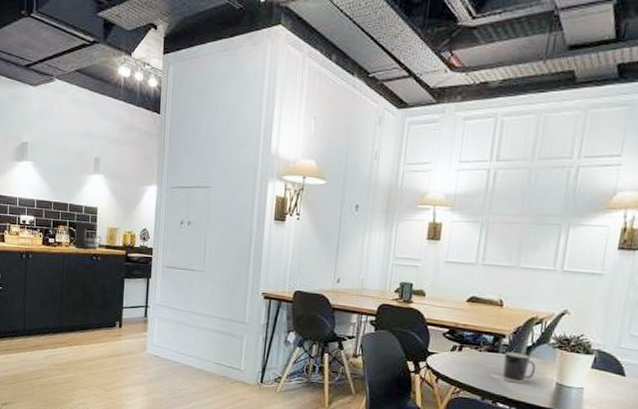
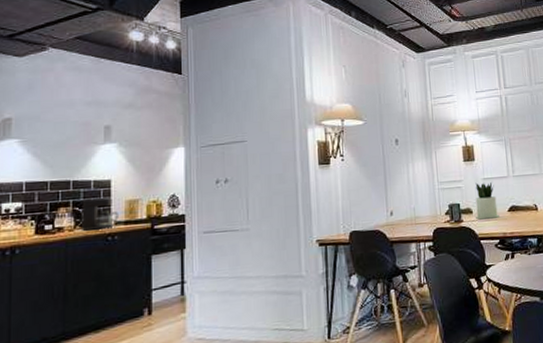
planter: none [426,264,457,307] -> present [474,182,500,220]

